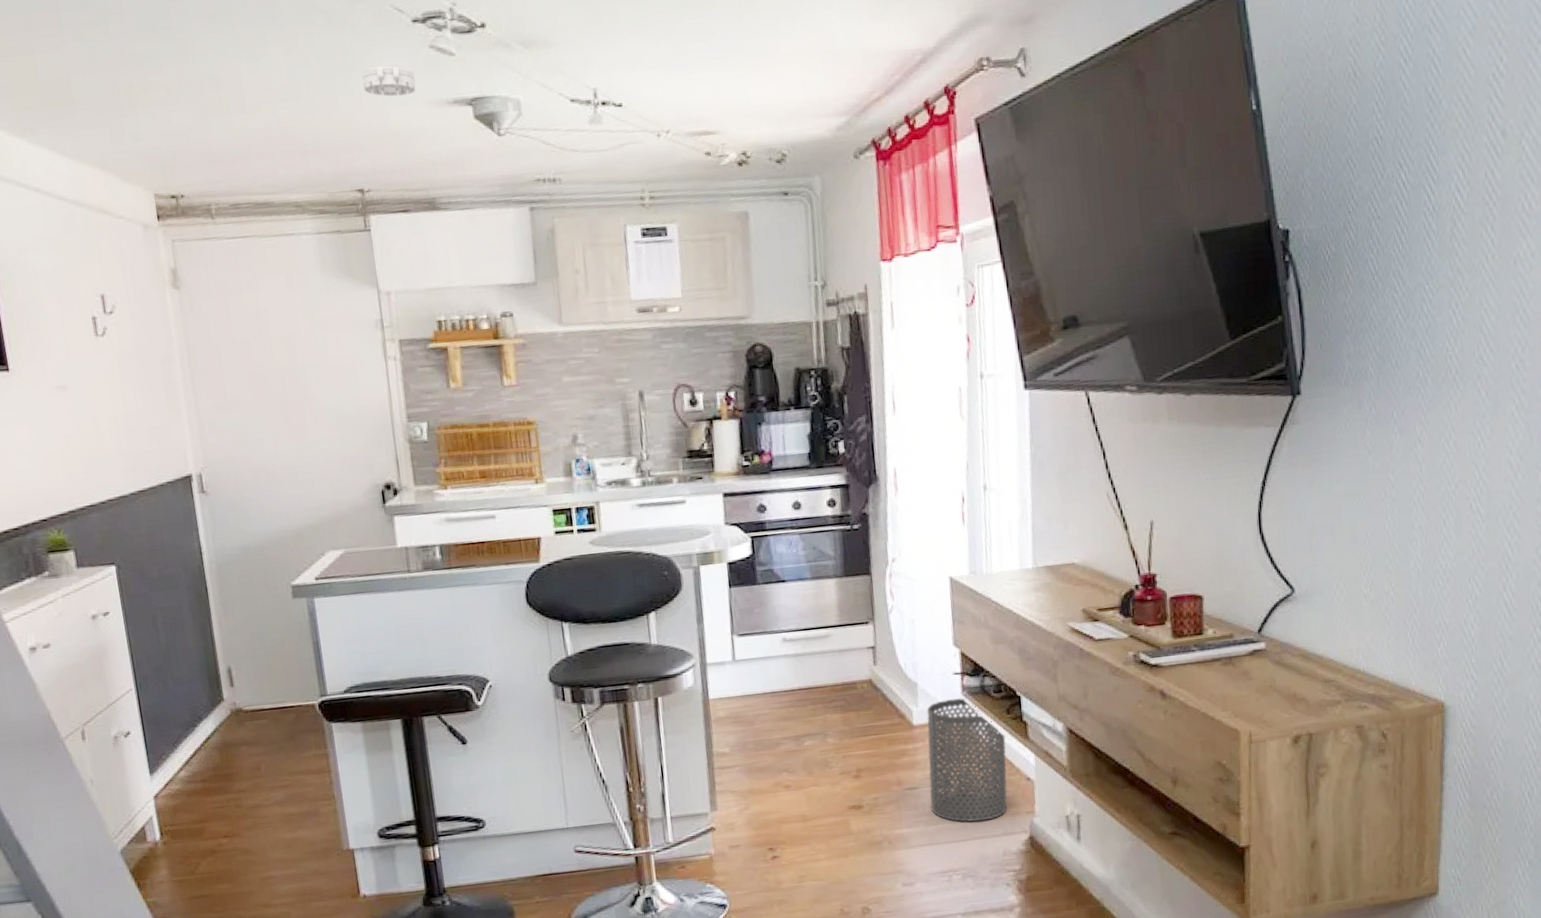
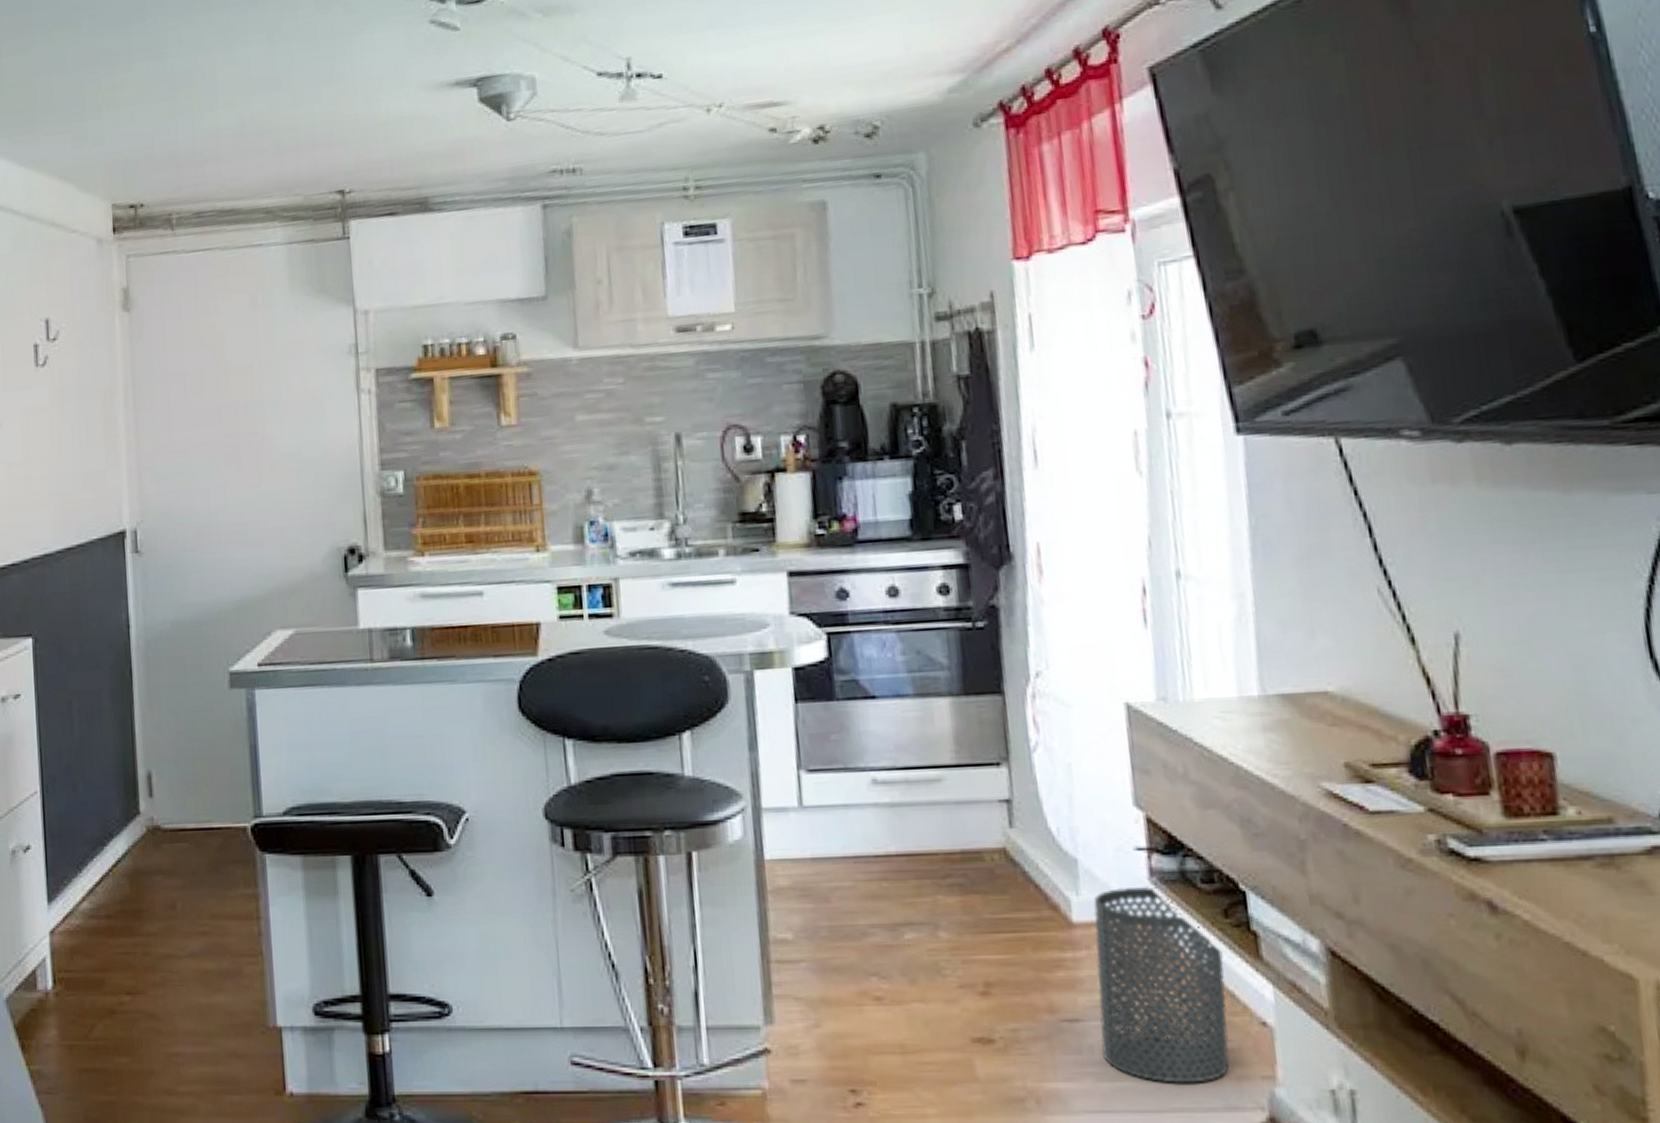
smoke detector: present [361,65,416,97] -> none [350,46,412,82]

